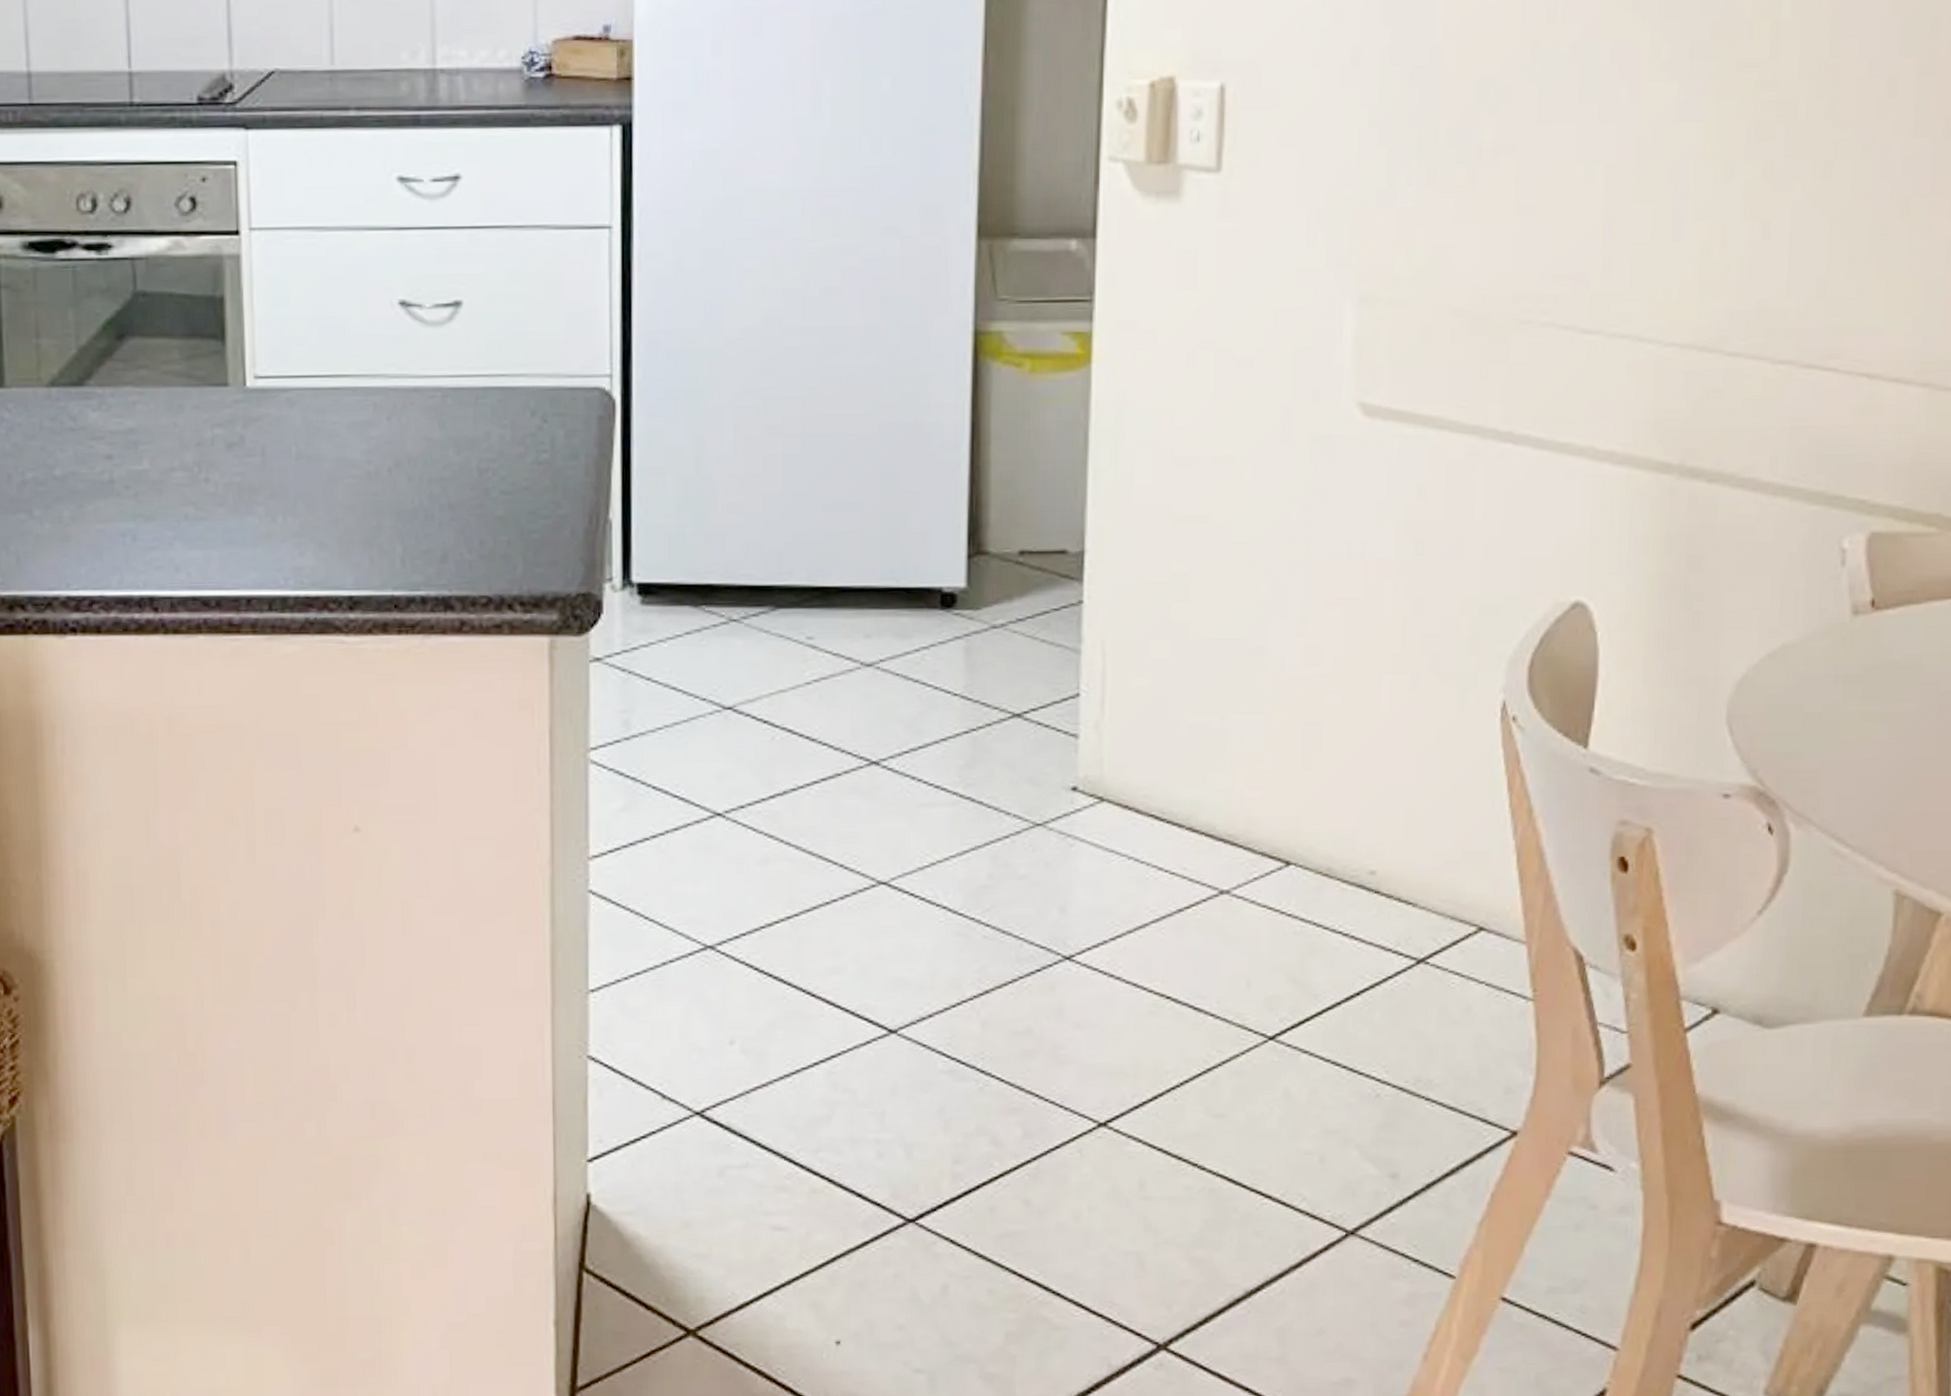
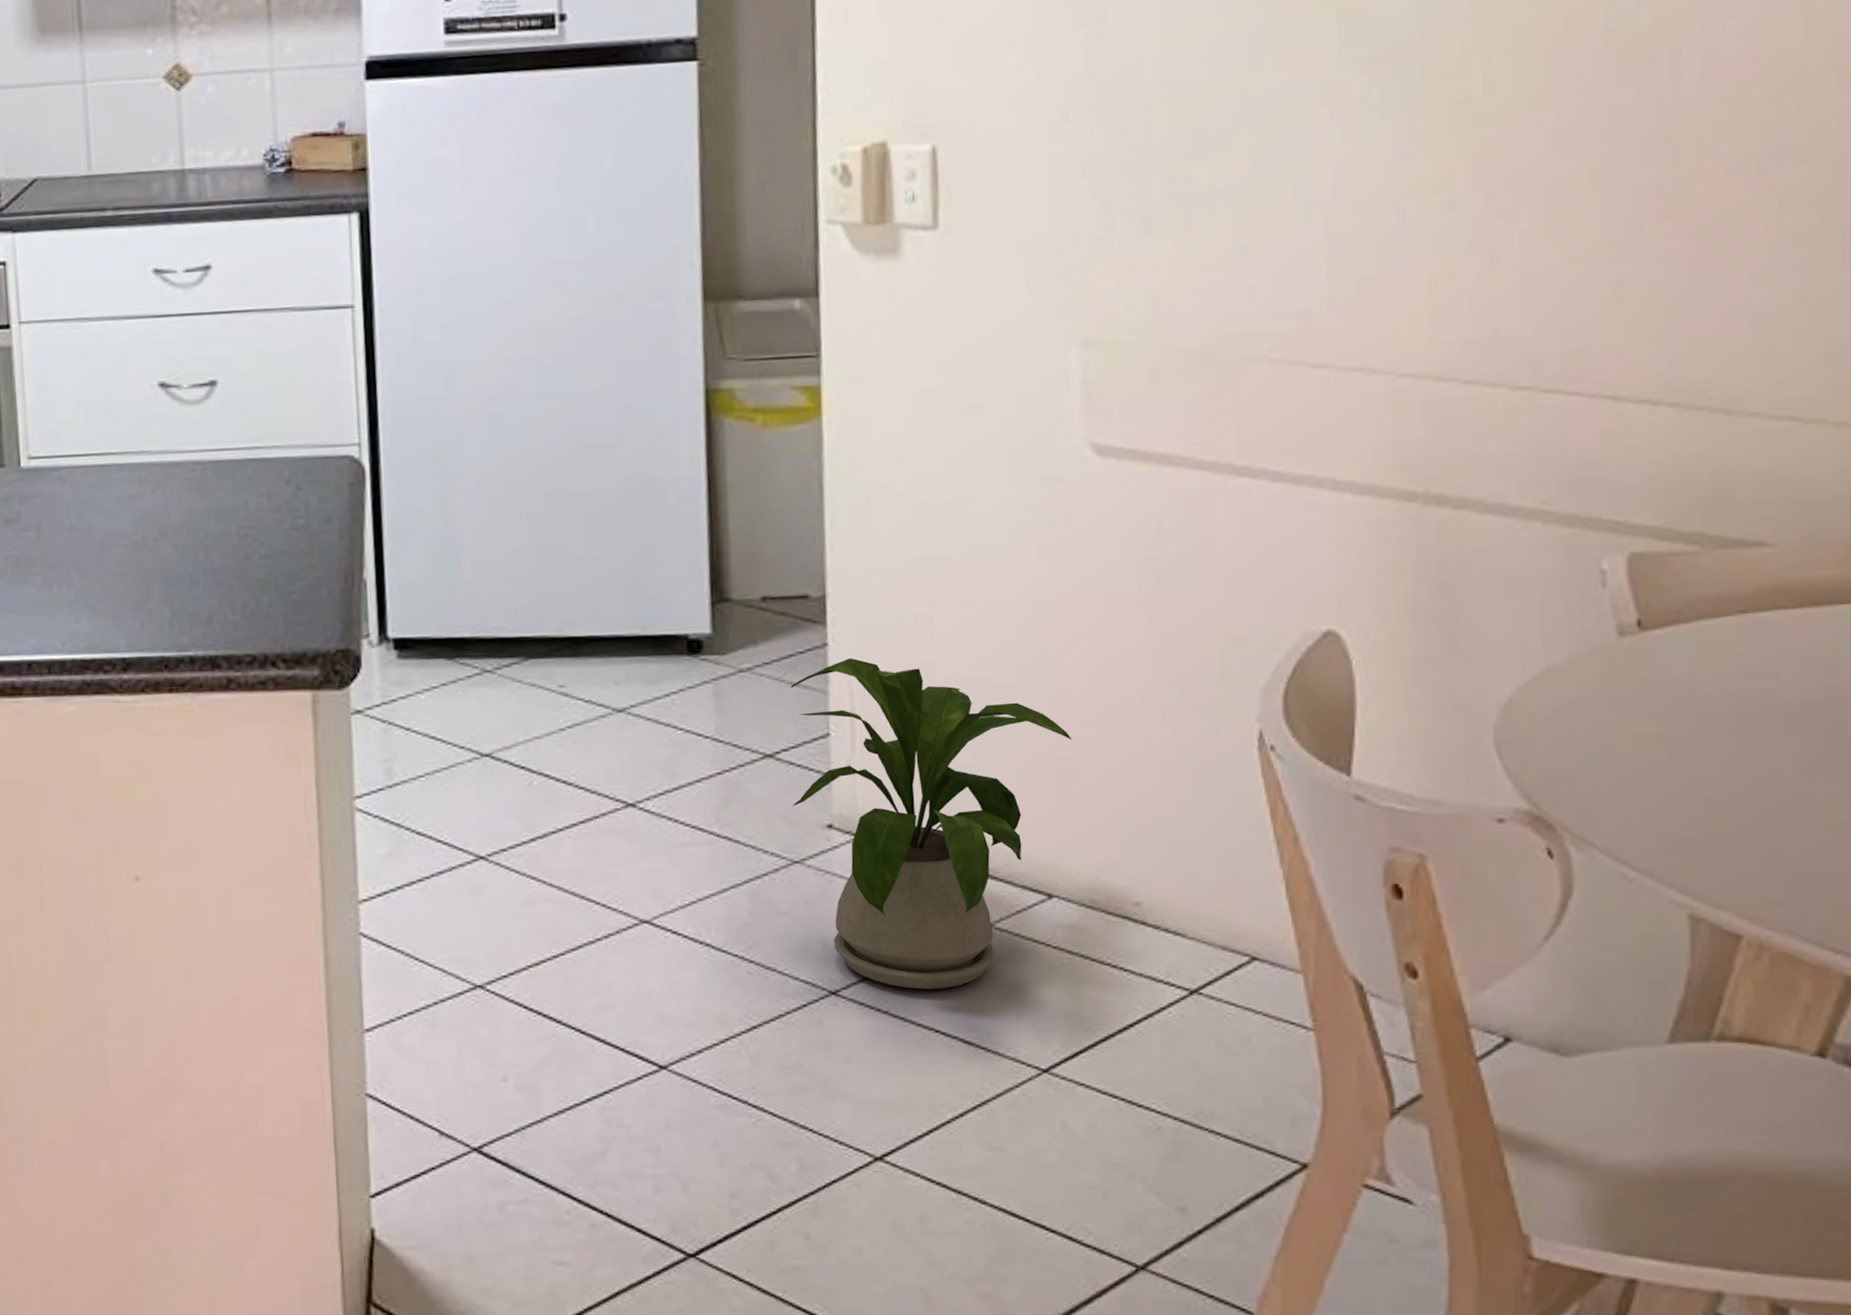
house plant: none [1038,616,1320,956] -> present [790,657,1073,990]

